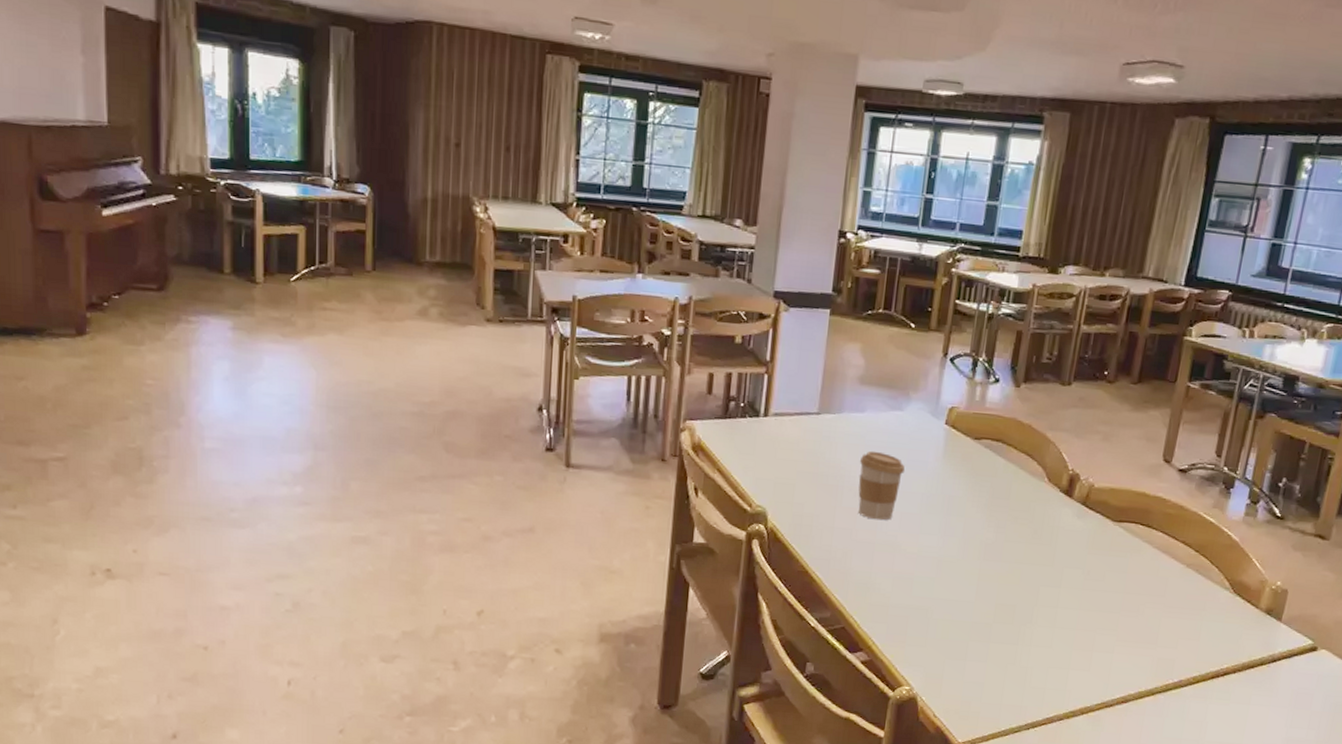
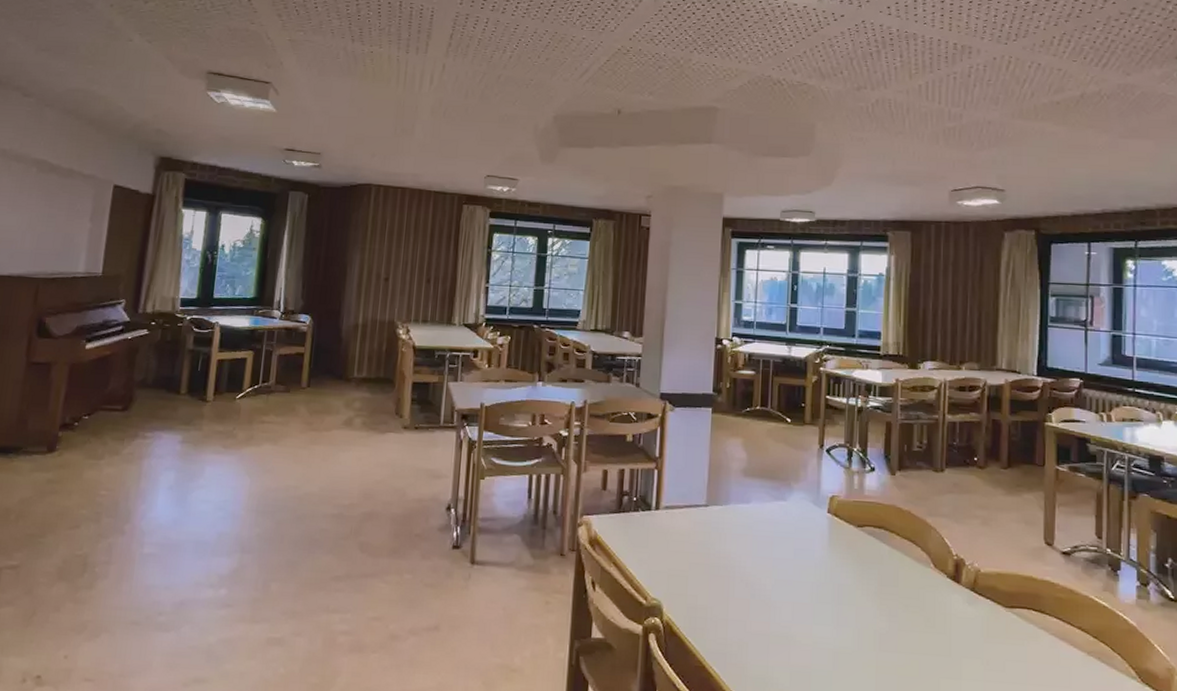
coffee cup: present [858,450,905,521] -> none [748,540,792,611]

